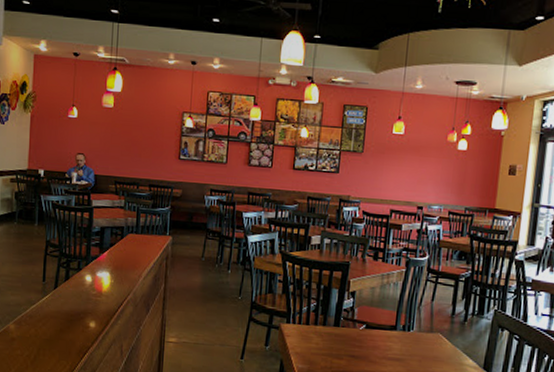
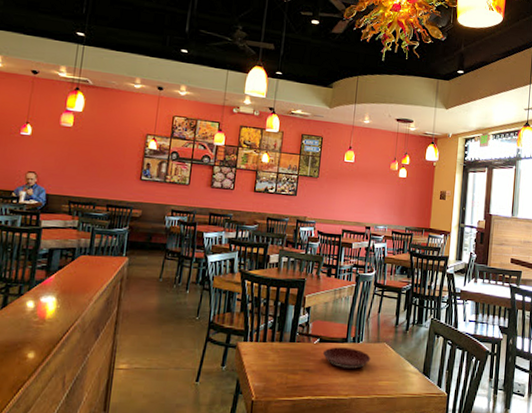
plate: none [370,334,423,359] -> present [323,347,371,370]

